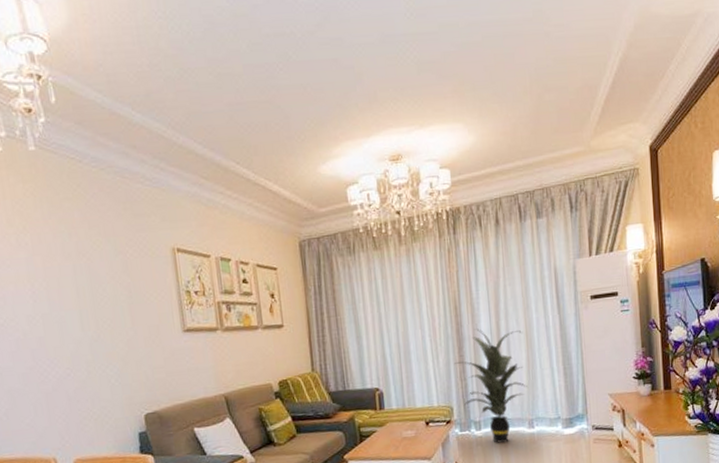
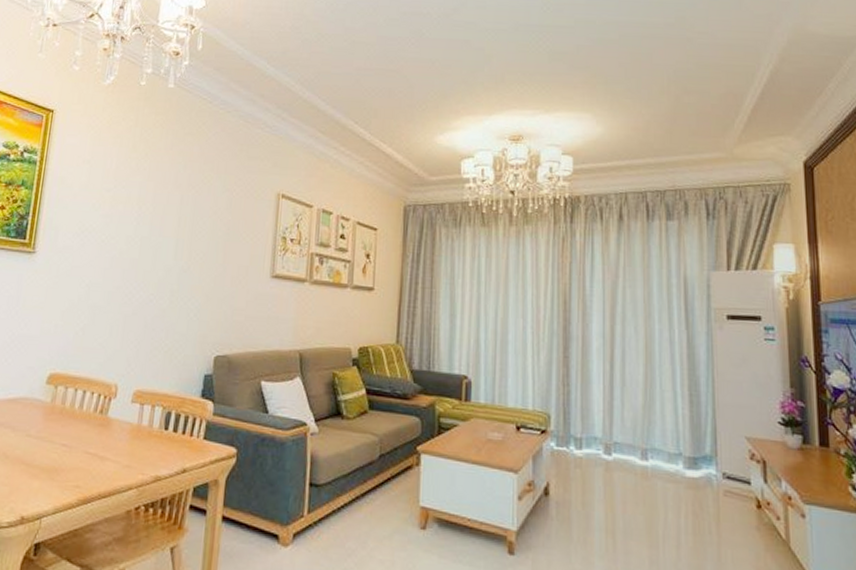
indoor plant: present [454,328,527,443] -> none [558,329,643,471]

